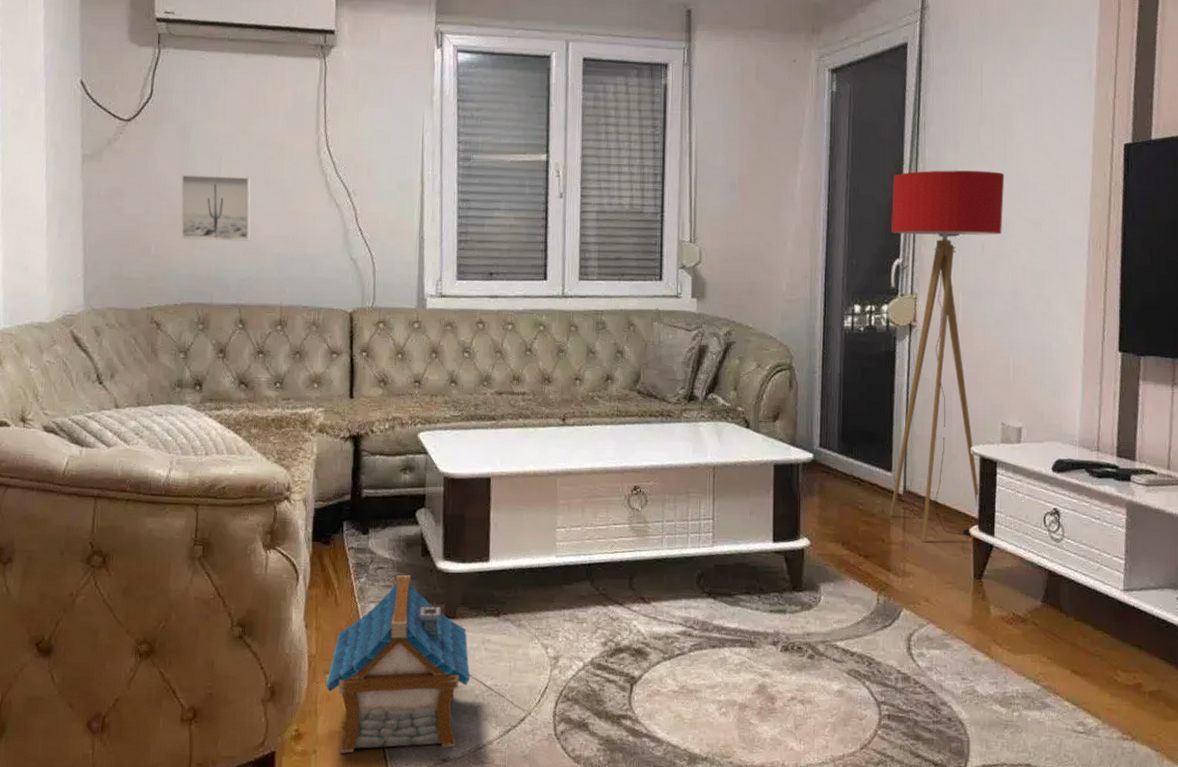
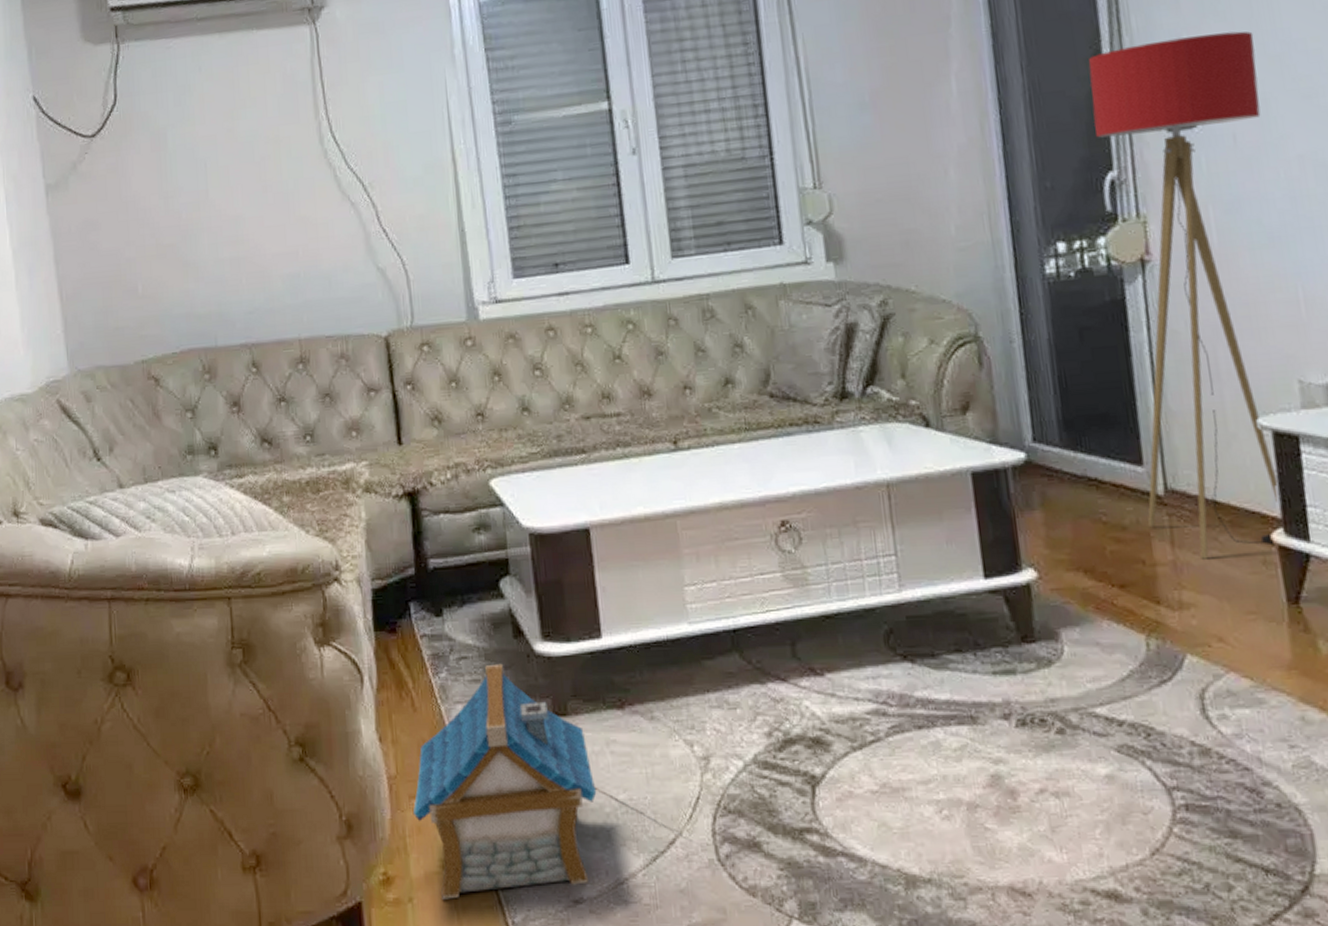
wall art: present [180,175,251,241] -> none [162,184,252,272]

